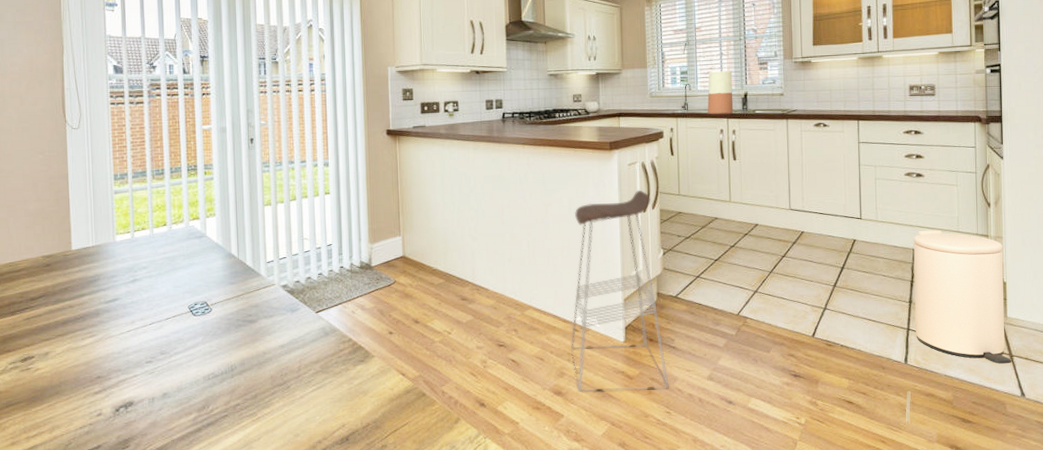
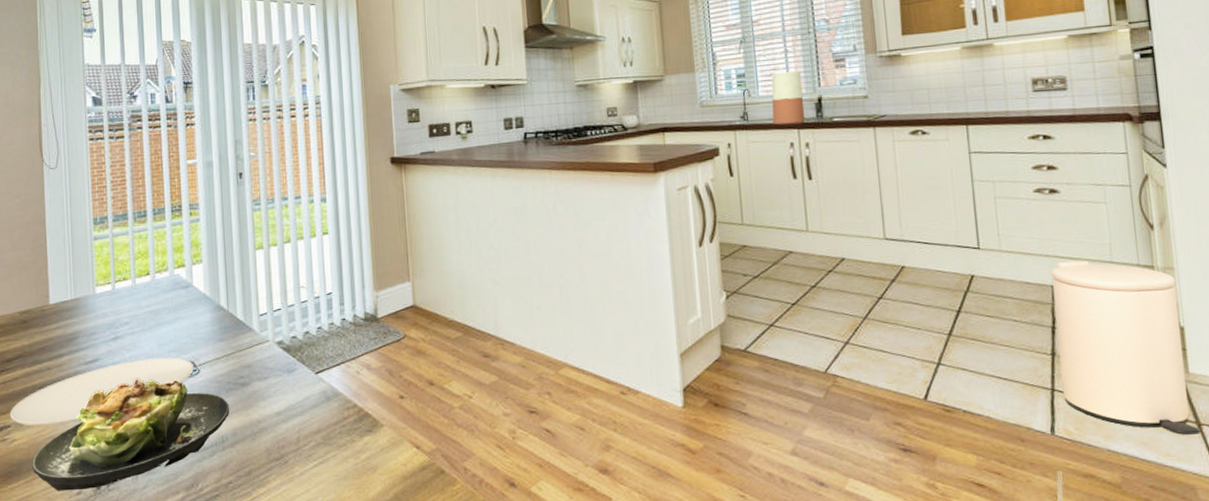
plate: none [33,297,207,358] -> present [9,357,194,427]
salad: none [55,316,239,413] -> present [32,379,230,491]
bar stool: present [570,190,669,392] -> none [615,219,742,470]

